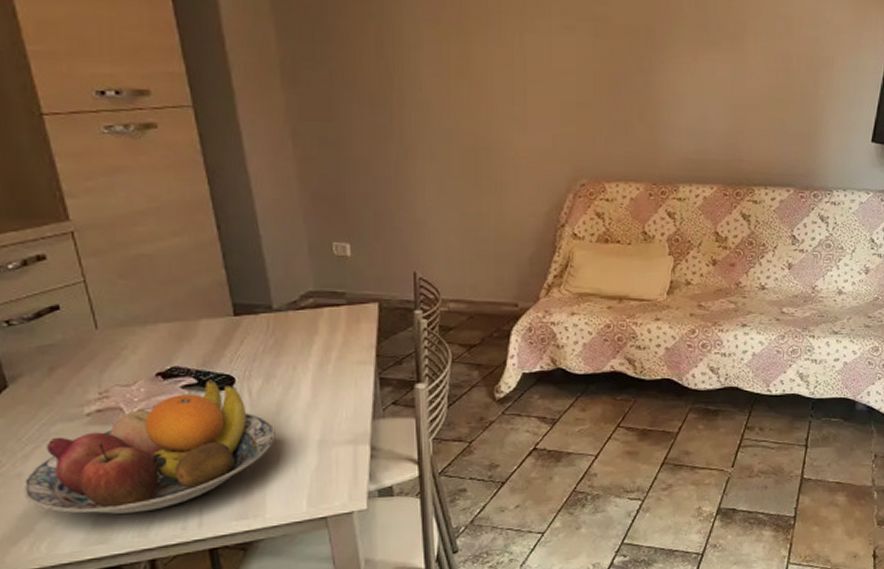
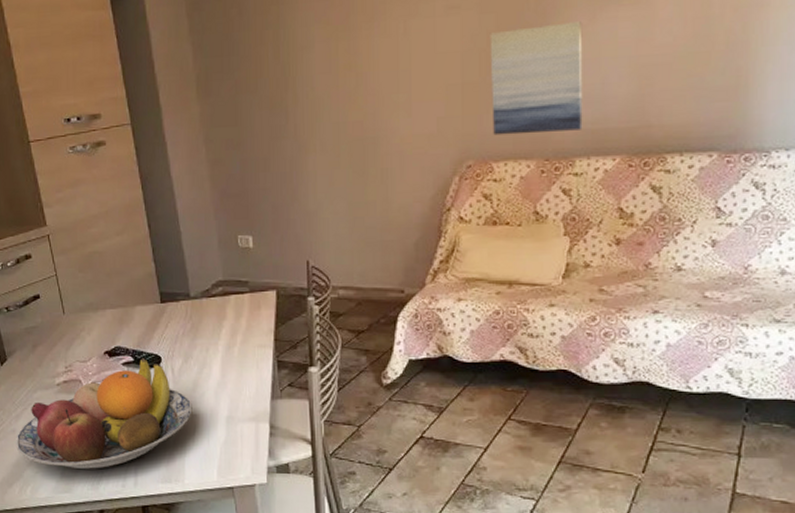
wall art: none [603,57,687,159] -> present [490,22,583,136]

